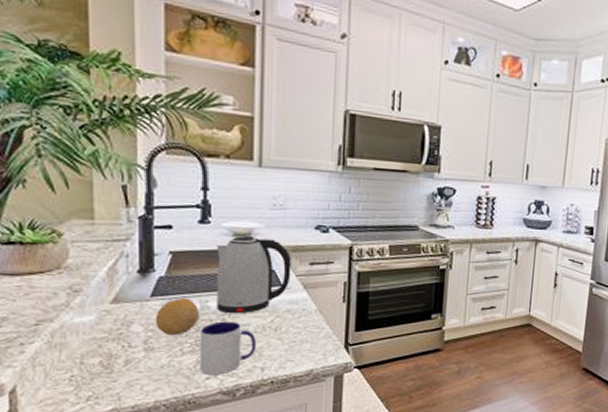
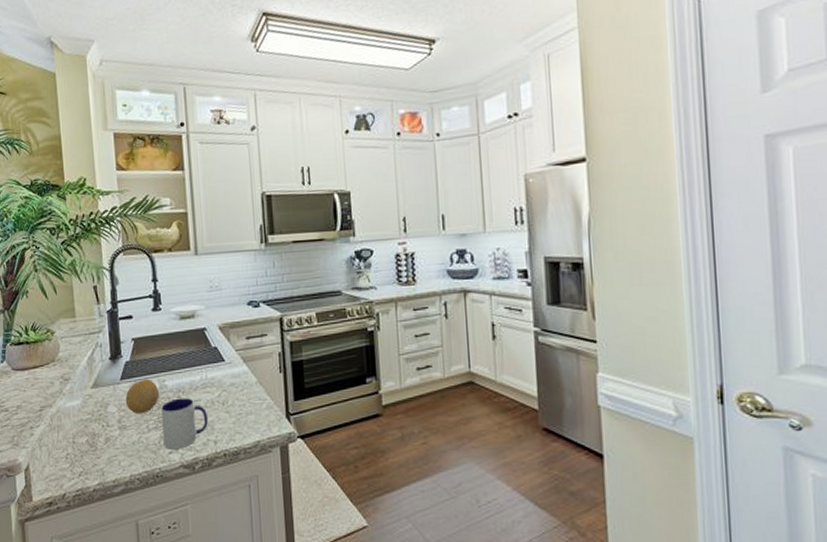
kettle: present [215,235,291,314] -> none [167,317,231,391]

